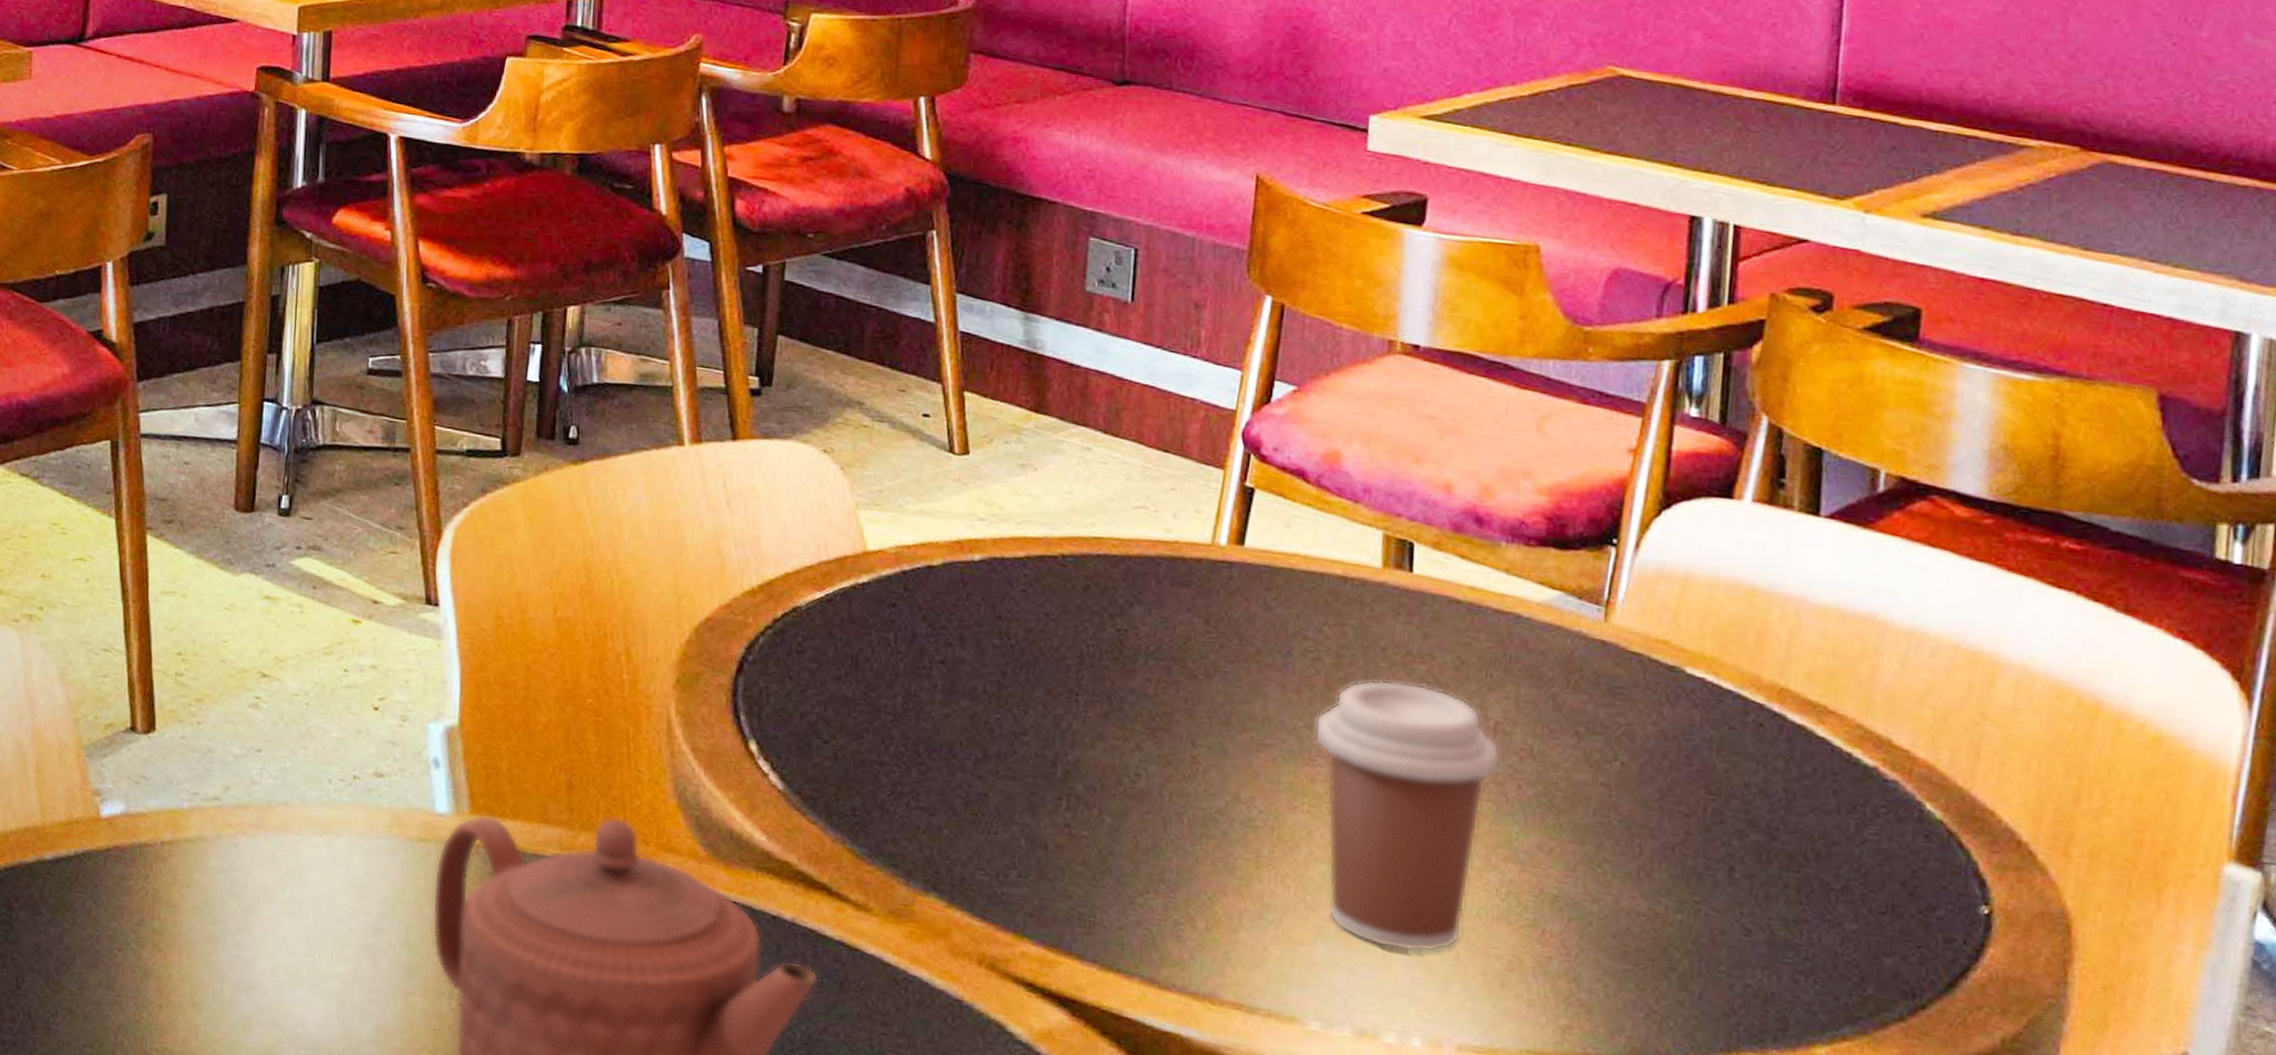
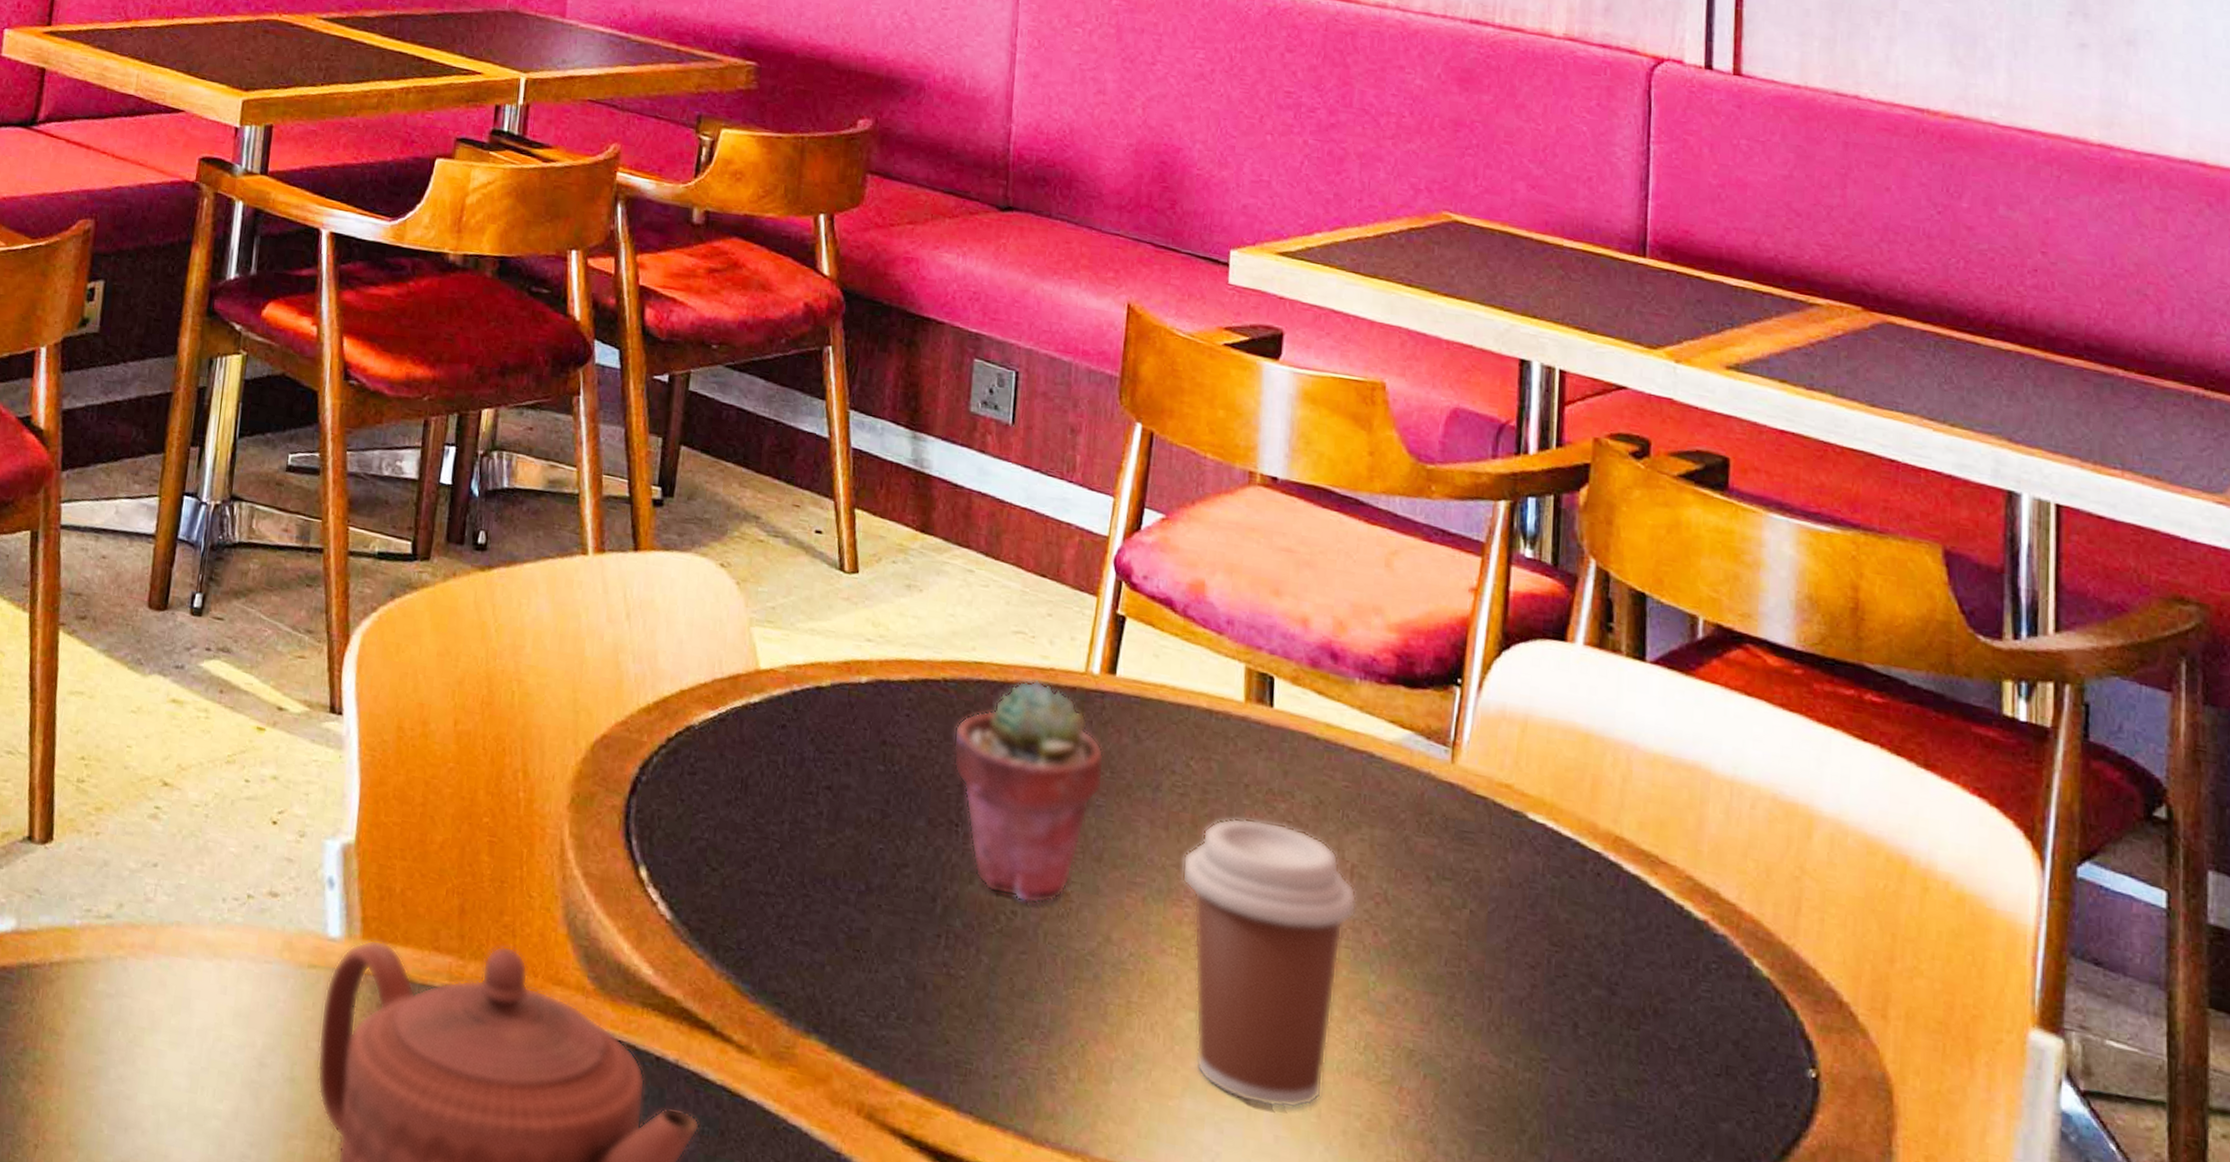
potted succulent: none [1072,552,1233,767] -> present [953,679,1105,904]

